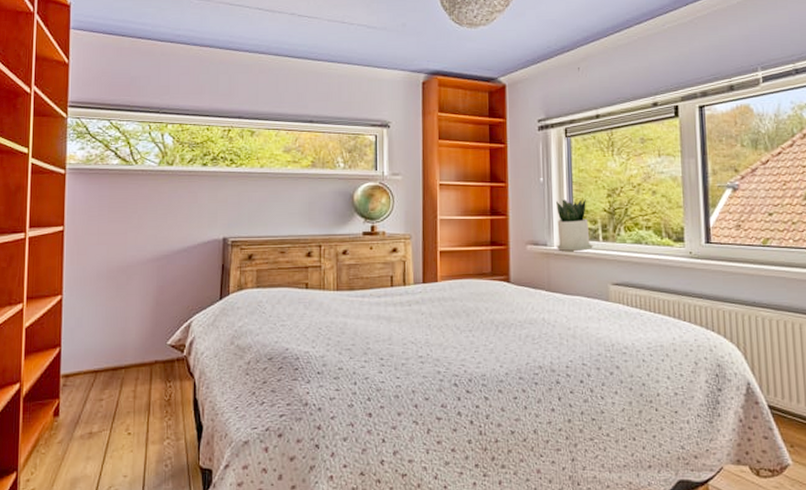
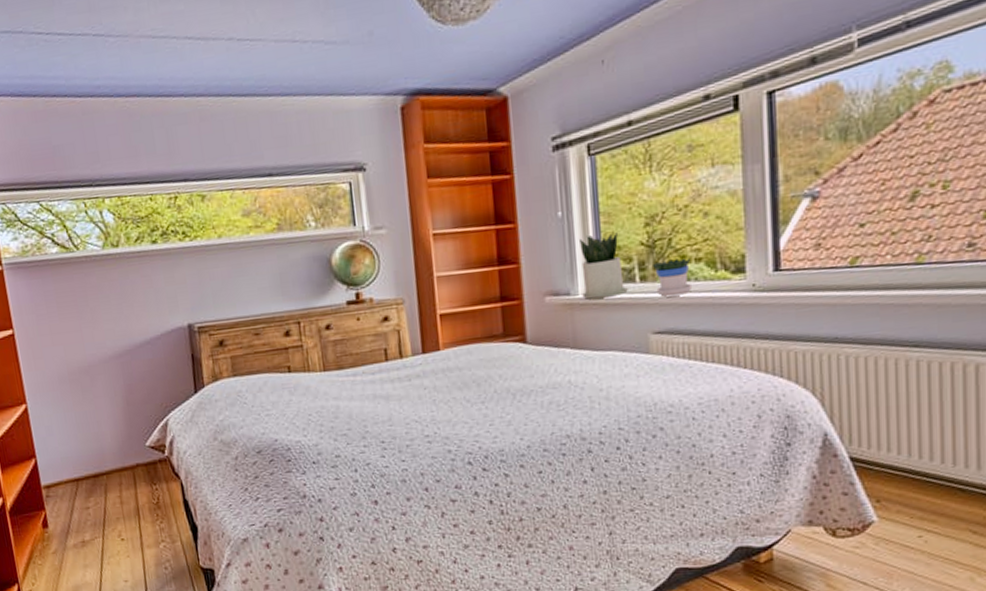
flowerpot: none [613,225,644,255] -> present [653,258,693,297]

